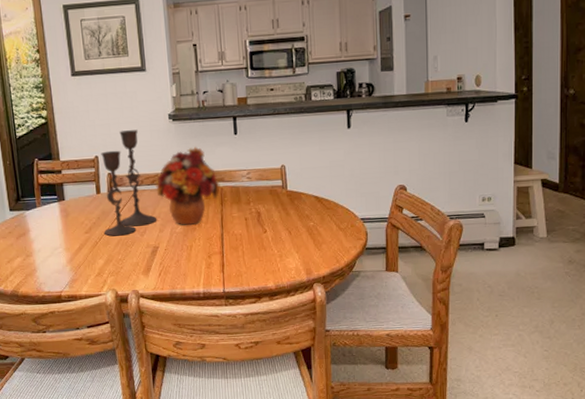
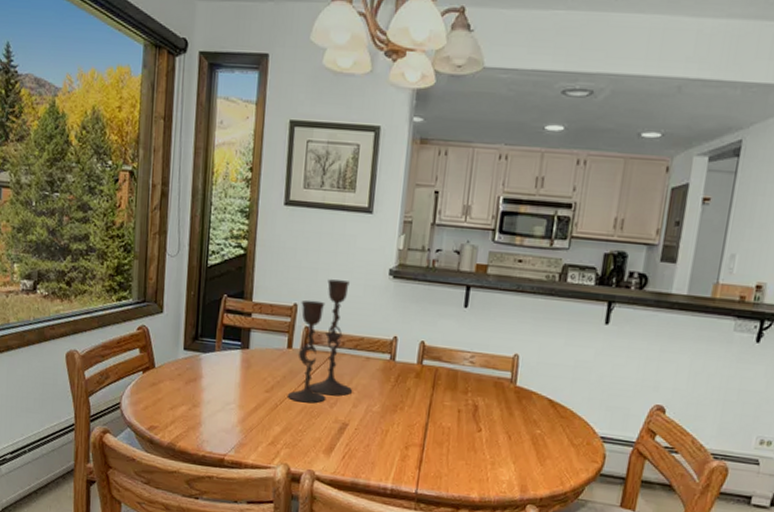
flower arrangement: present [156,146,220,225] -> none [358,313,436,406]

